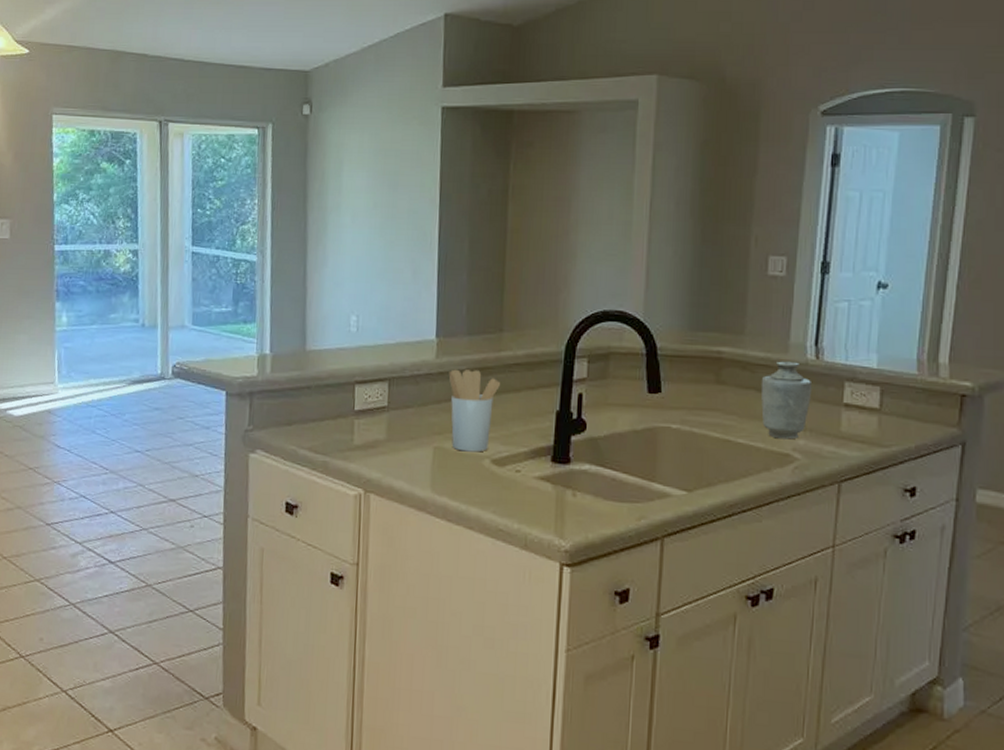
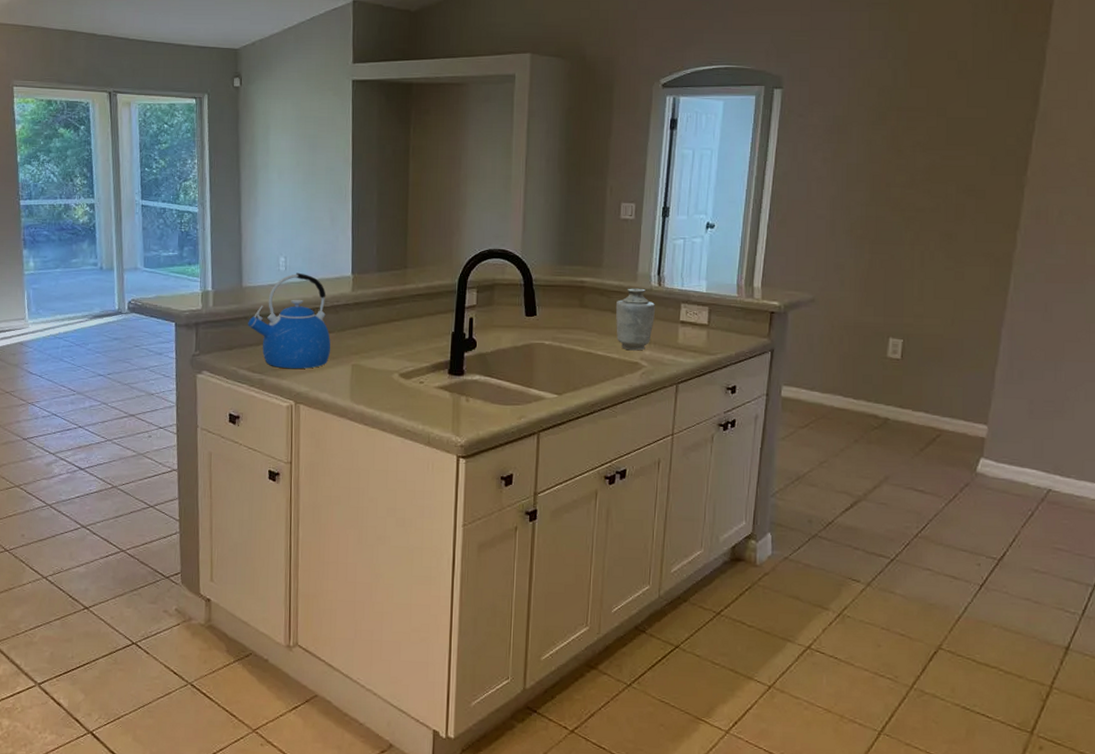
kettle: none [311,334,409,451] -> present [248,272,331,369]
utensil holder: present [448,369,501,452] -> none [363,300,407,368]

